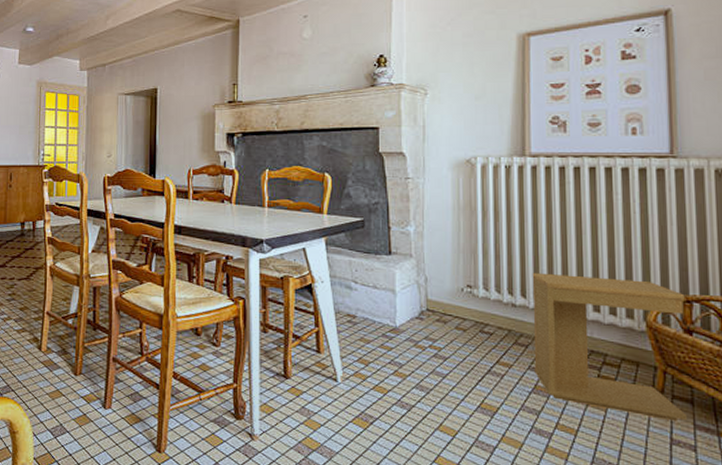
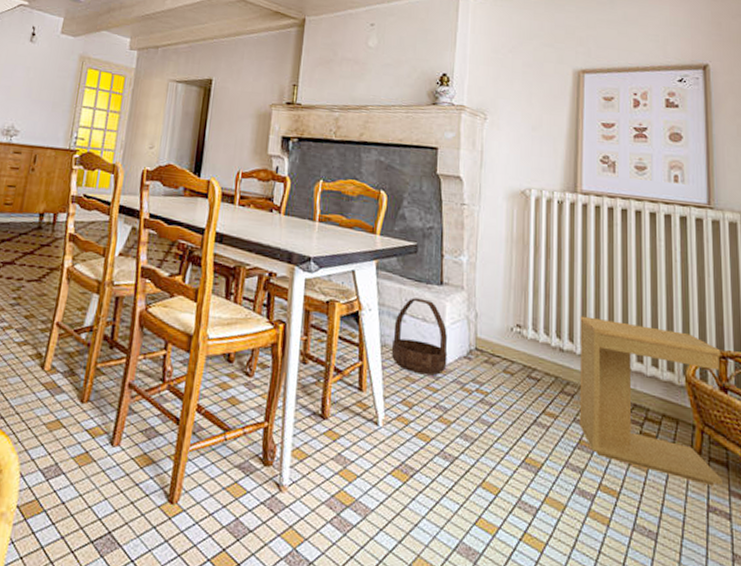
basket: none [345,268,400,336] -> present [391,298,448,376]

